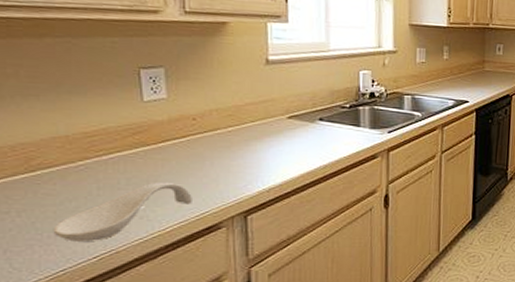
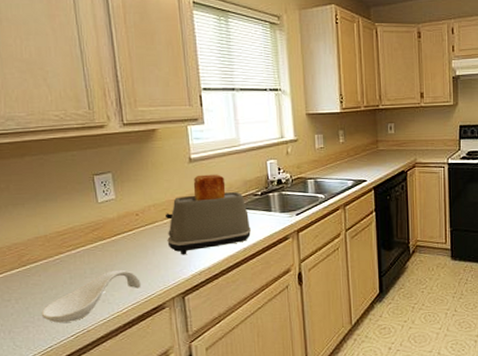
toaster: none [230,79,335,169] -> present [166,174,252,255]

